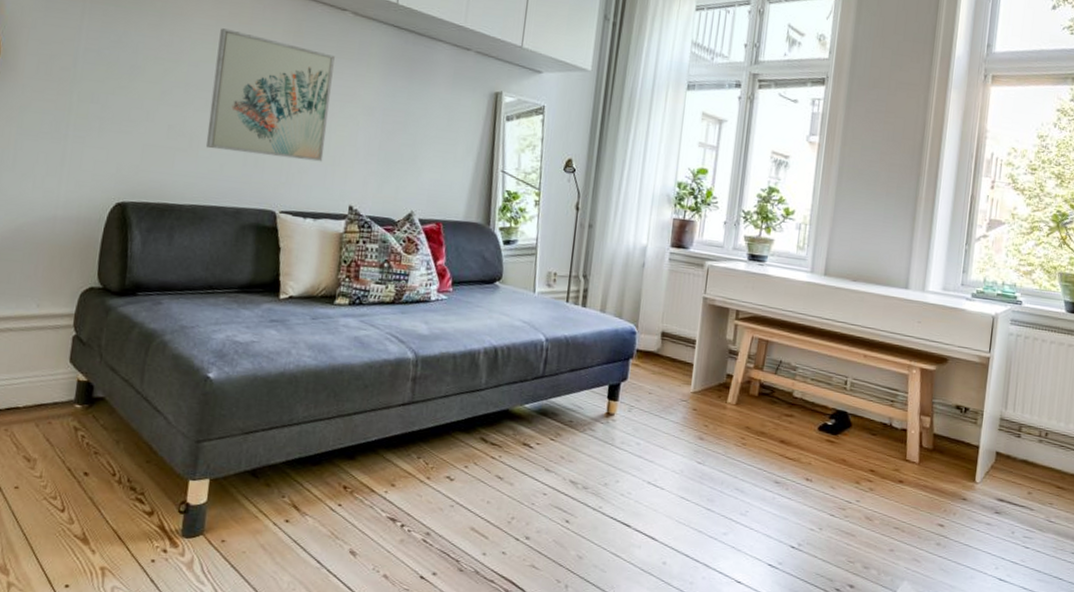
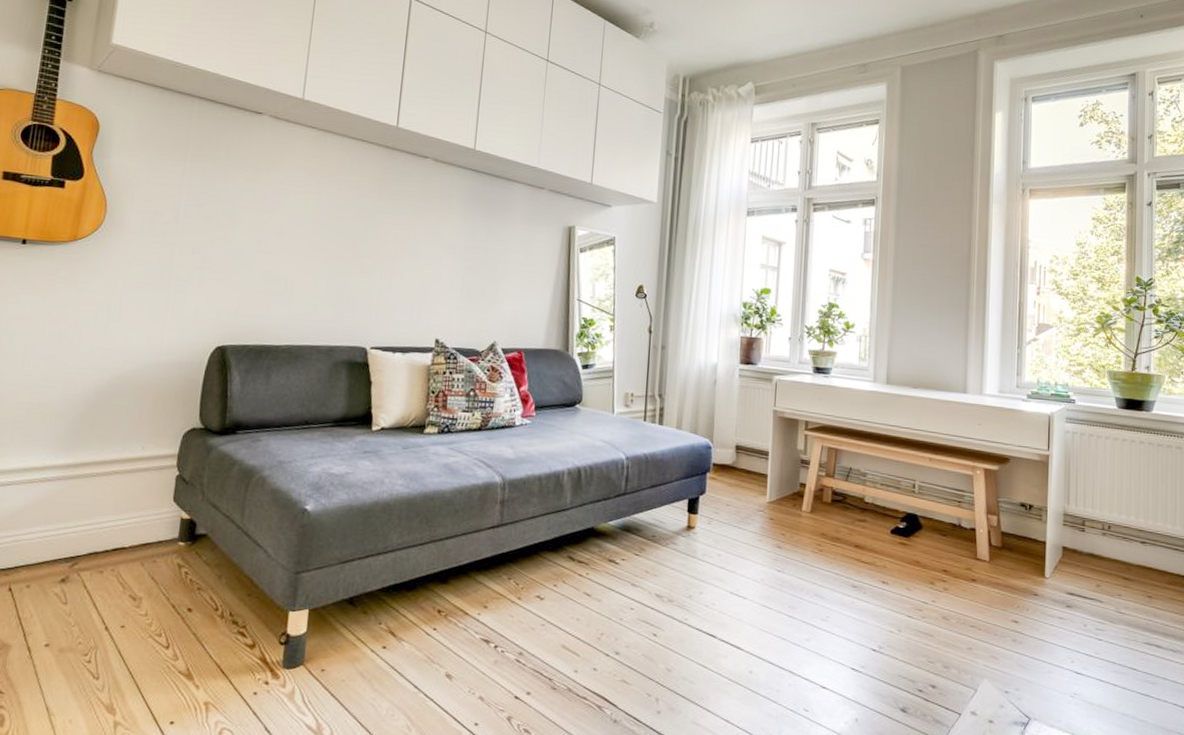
wall art: present [205,28,335,162] -> none [299,179,418,299]

